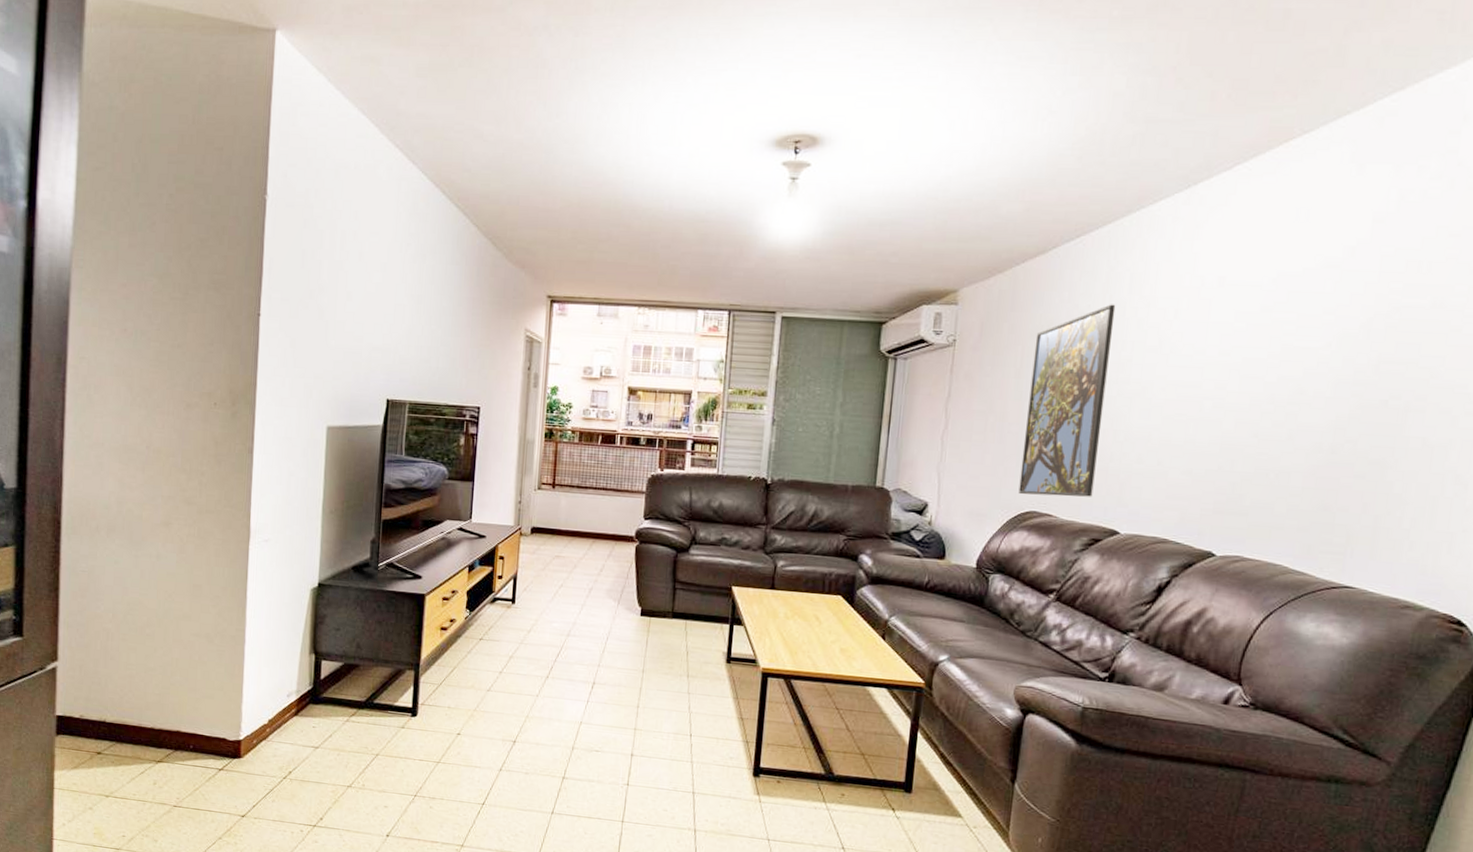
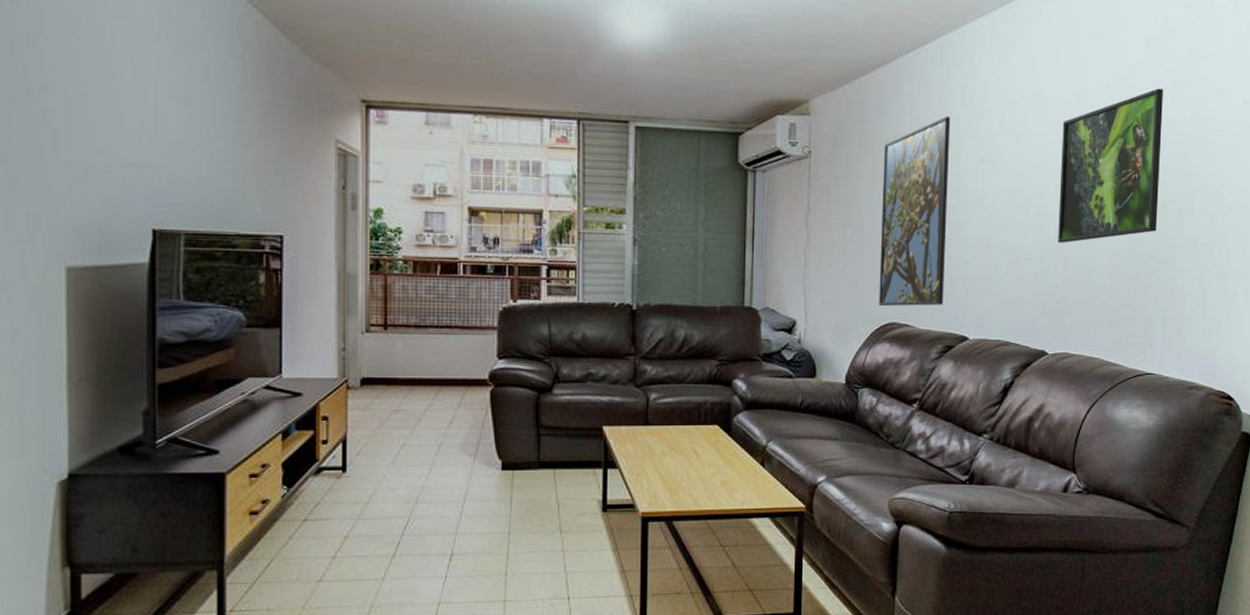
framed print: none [1238,271,1393,439] -> present [1058,88,1163,243]

